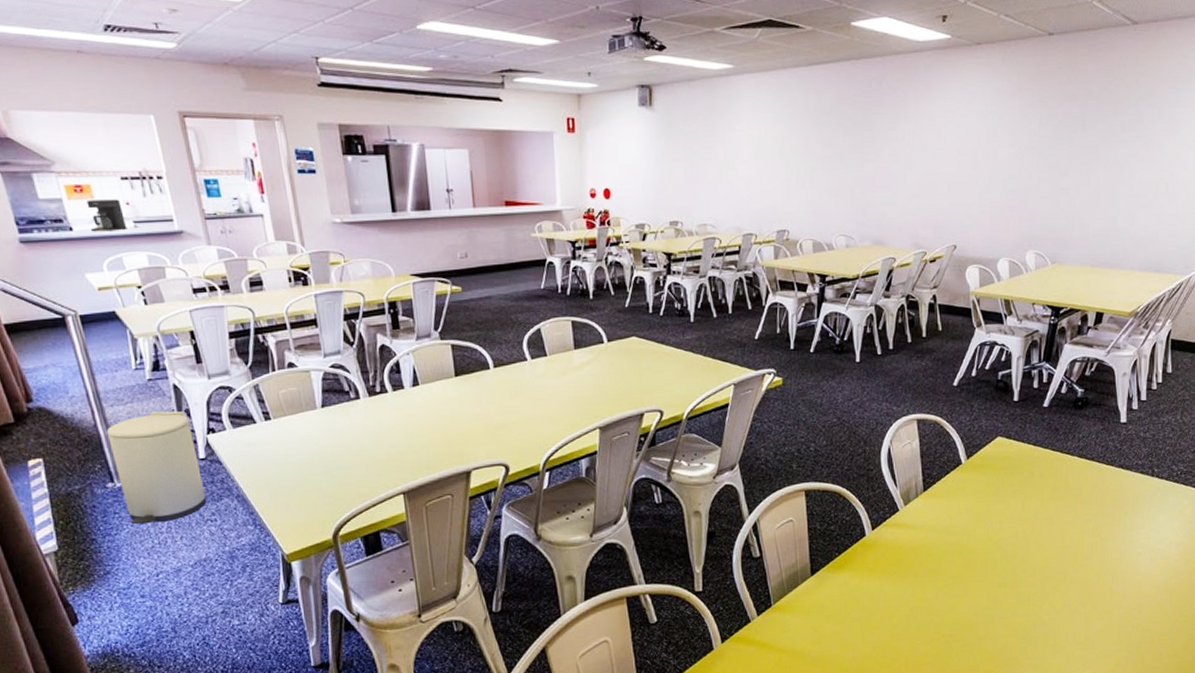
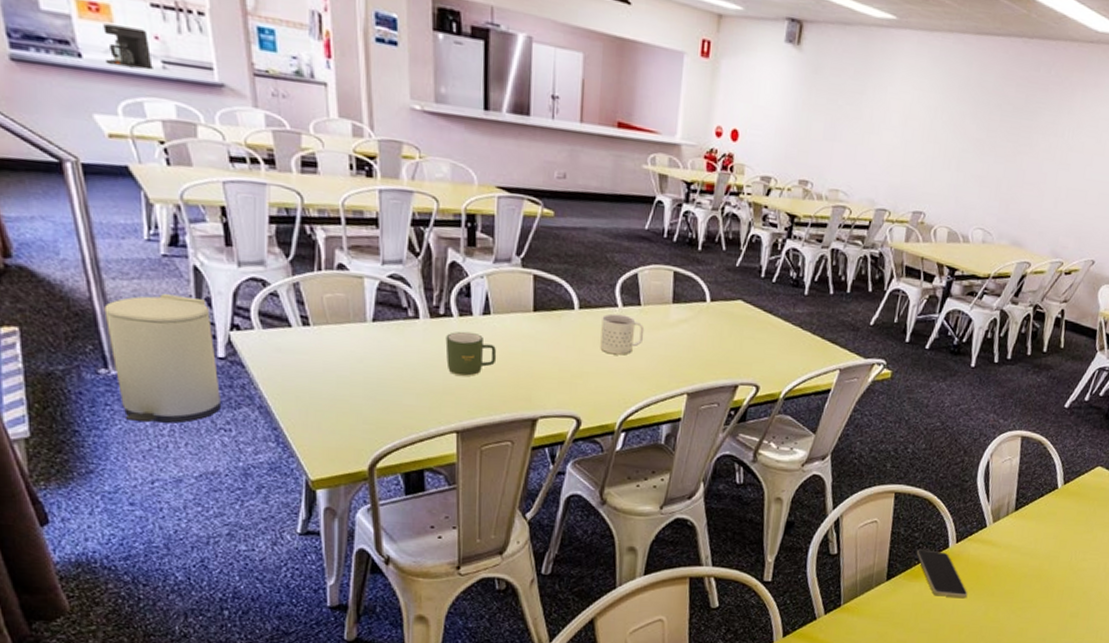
mug: none [384,403,430,444] -> present [445,331,497,377]
mug: none [515,366,554,403] -> present [600,313,645,355]
mobile phone: none [835,540,893,584] -> present [916,549,968,599]

